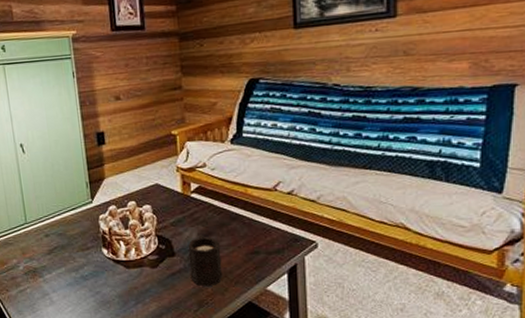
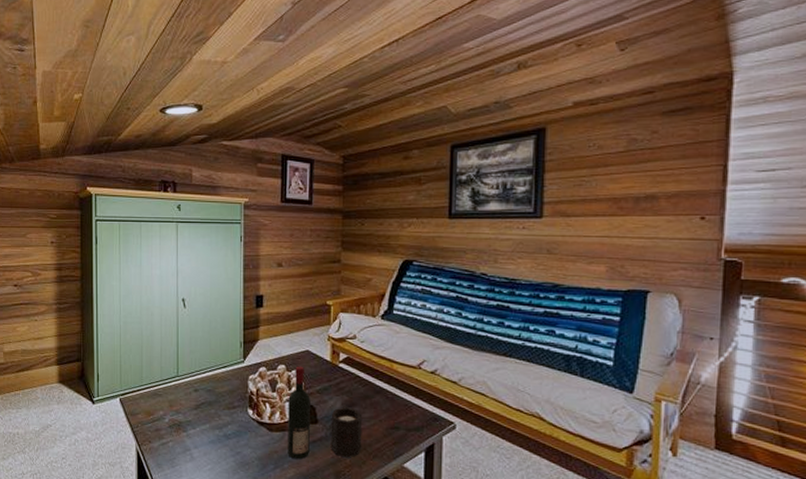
wine bottle: none [142,200,170,293] -> present [288,366,310,460]

